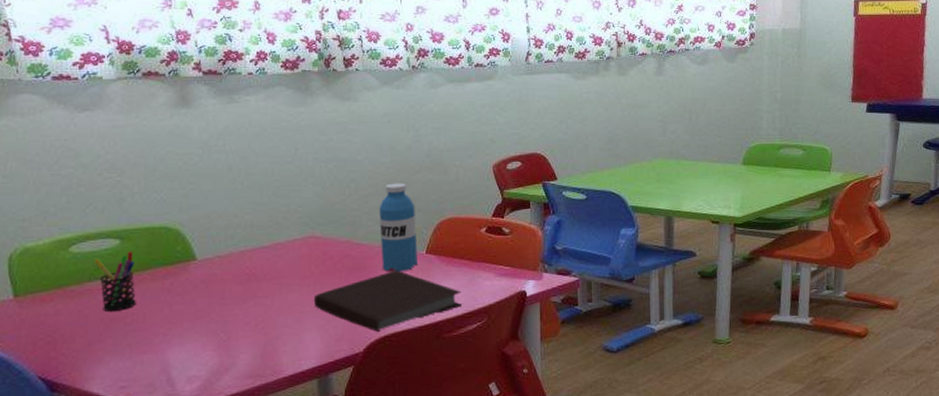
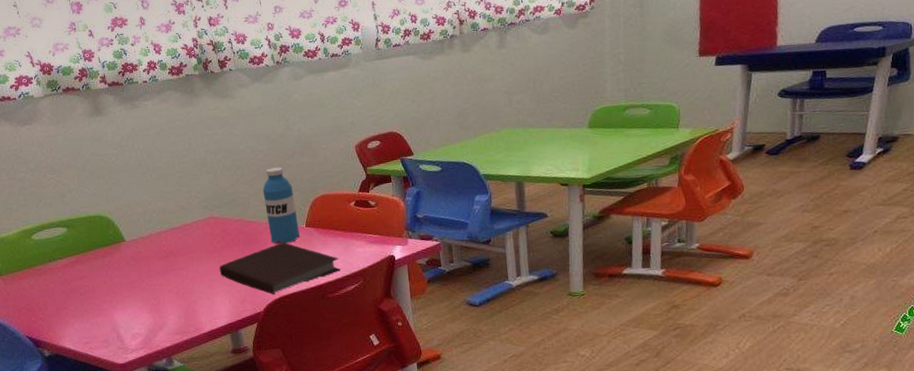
pen holder: present [93,252,136,312] -> none [50,237,86,286]

